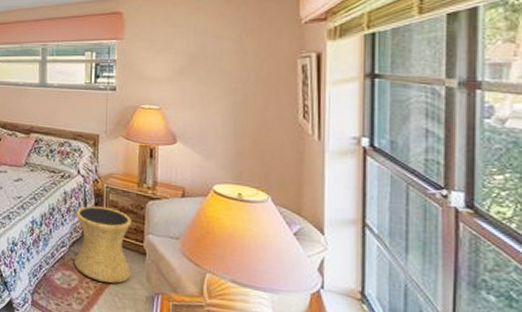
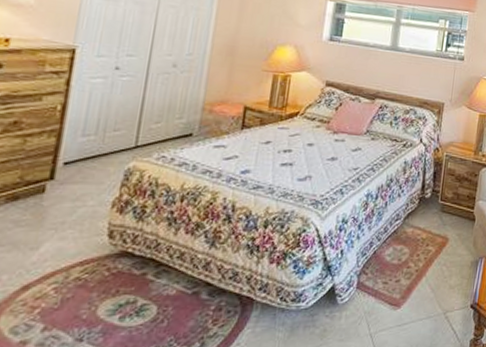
side table: present [75,205,132,284] -> none [407,175,466,252]

